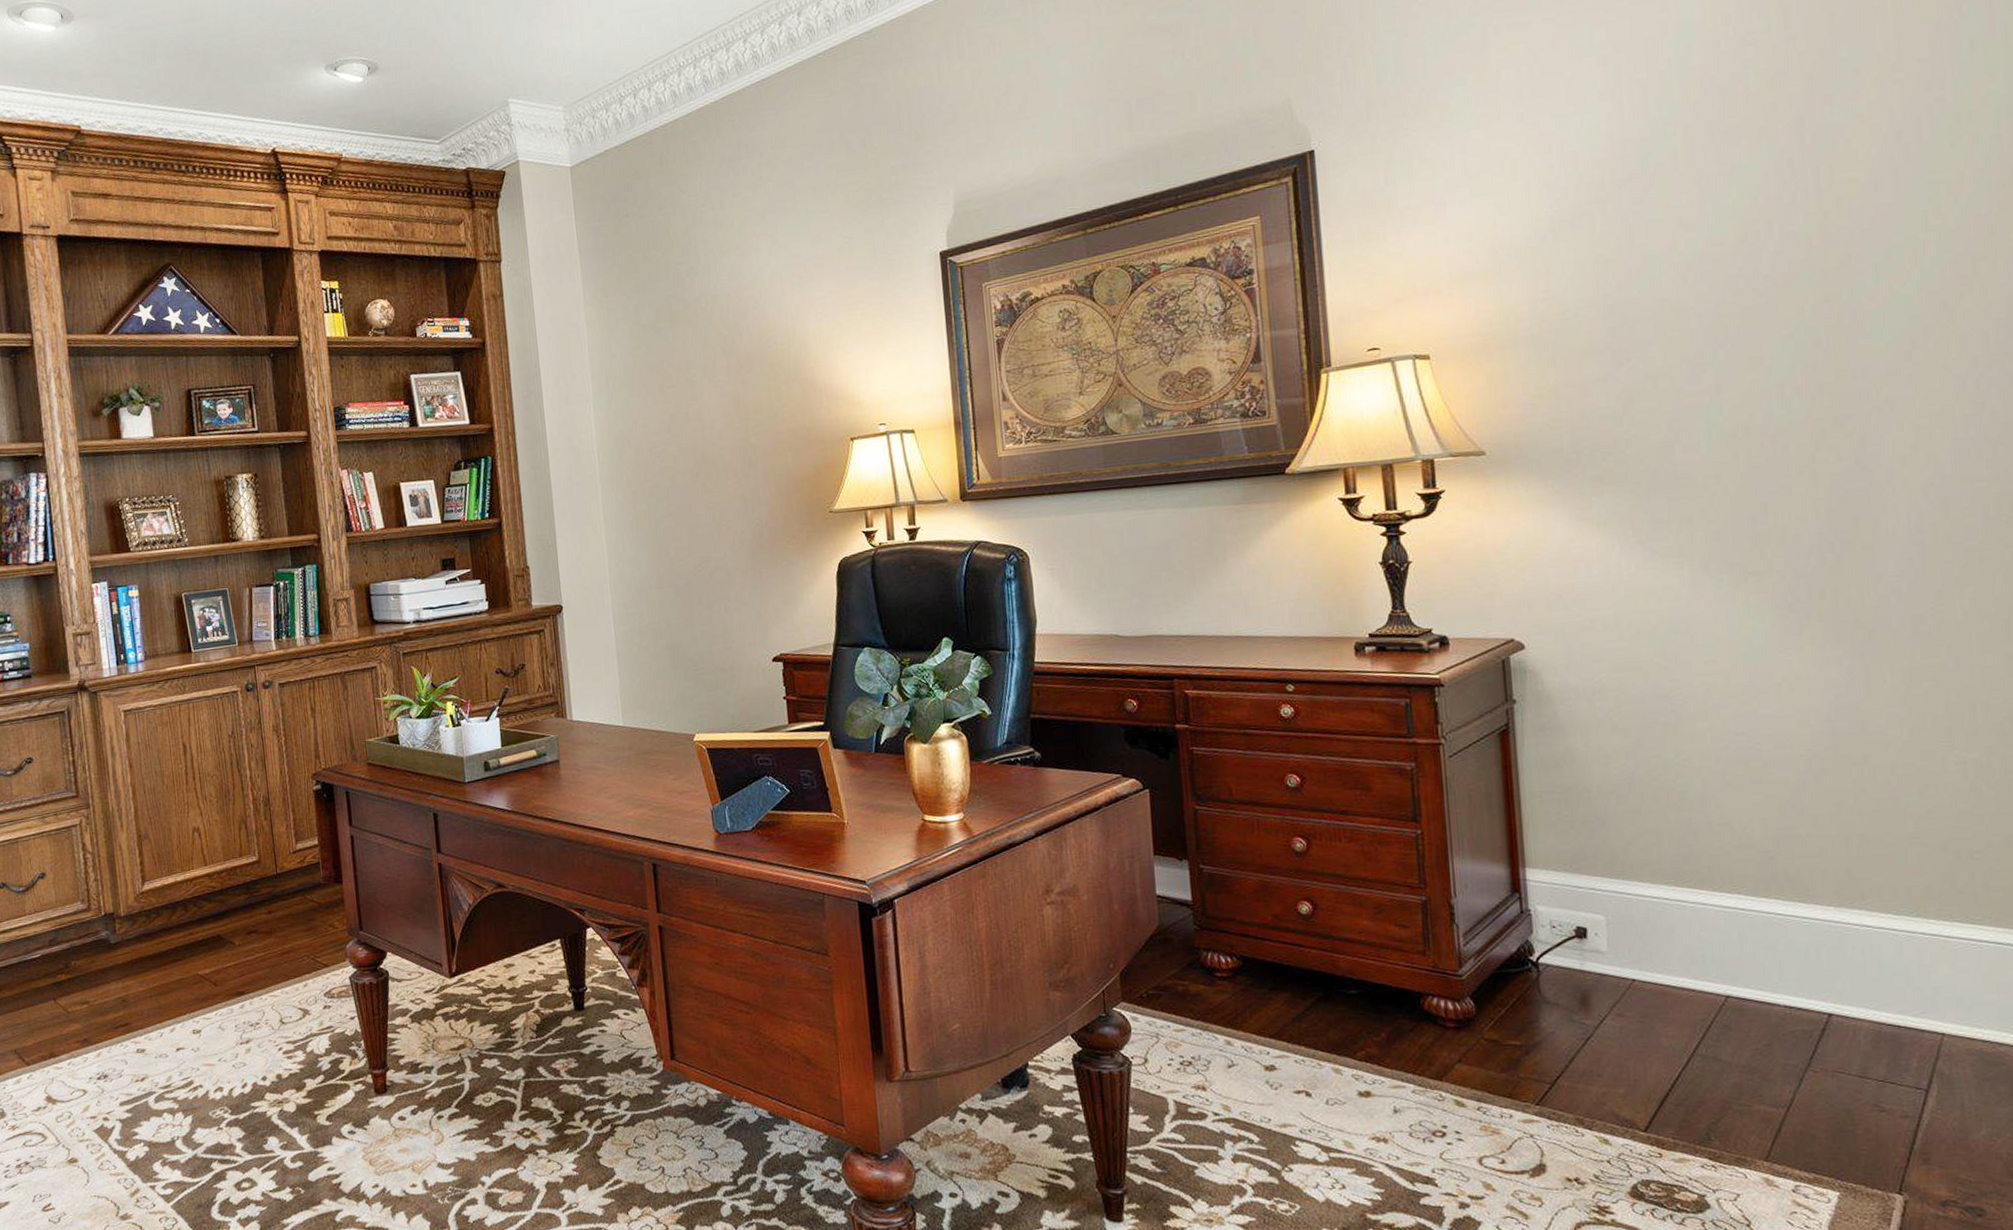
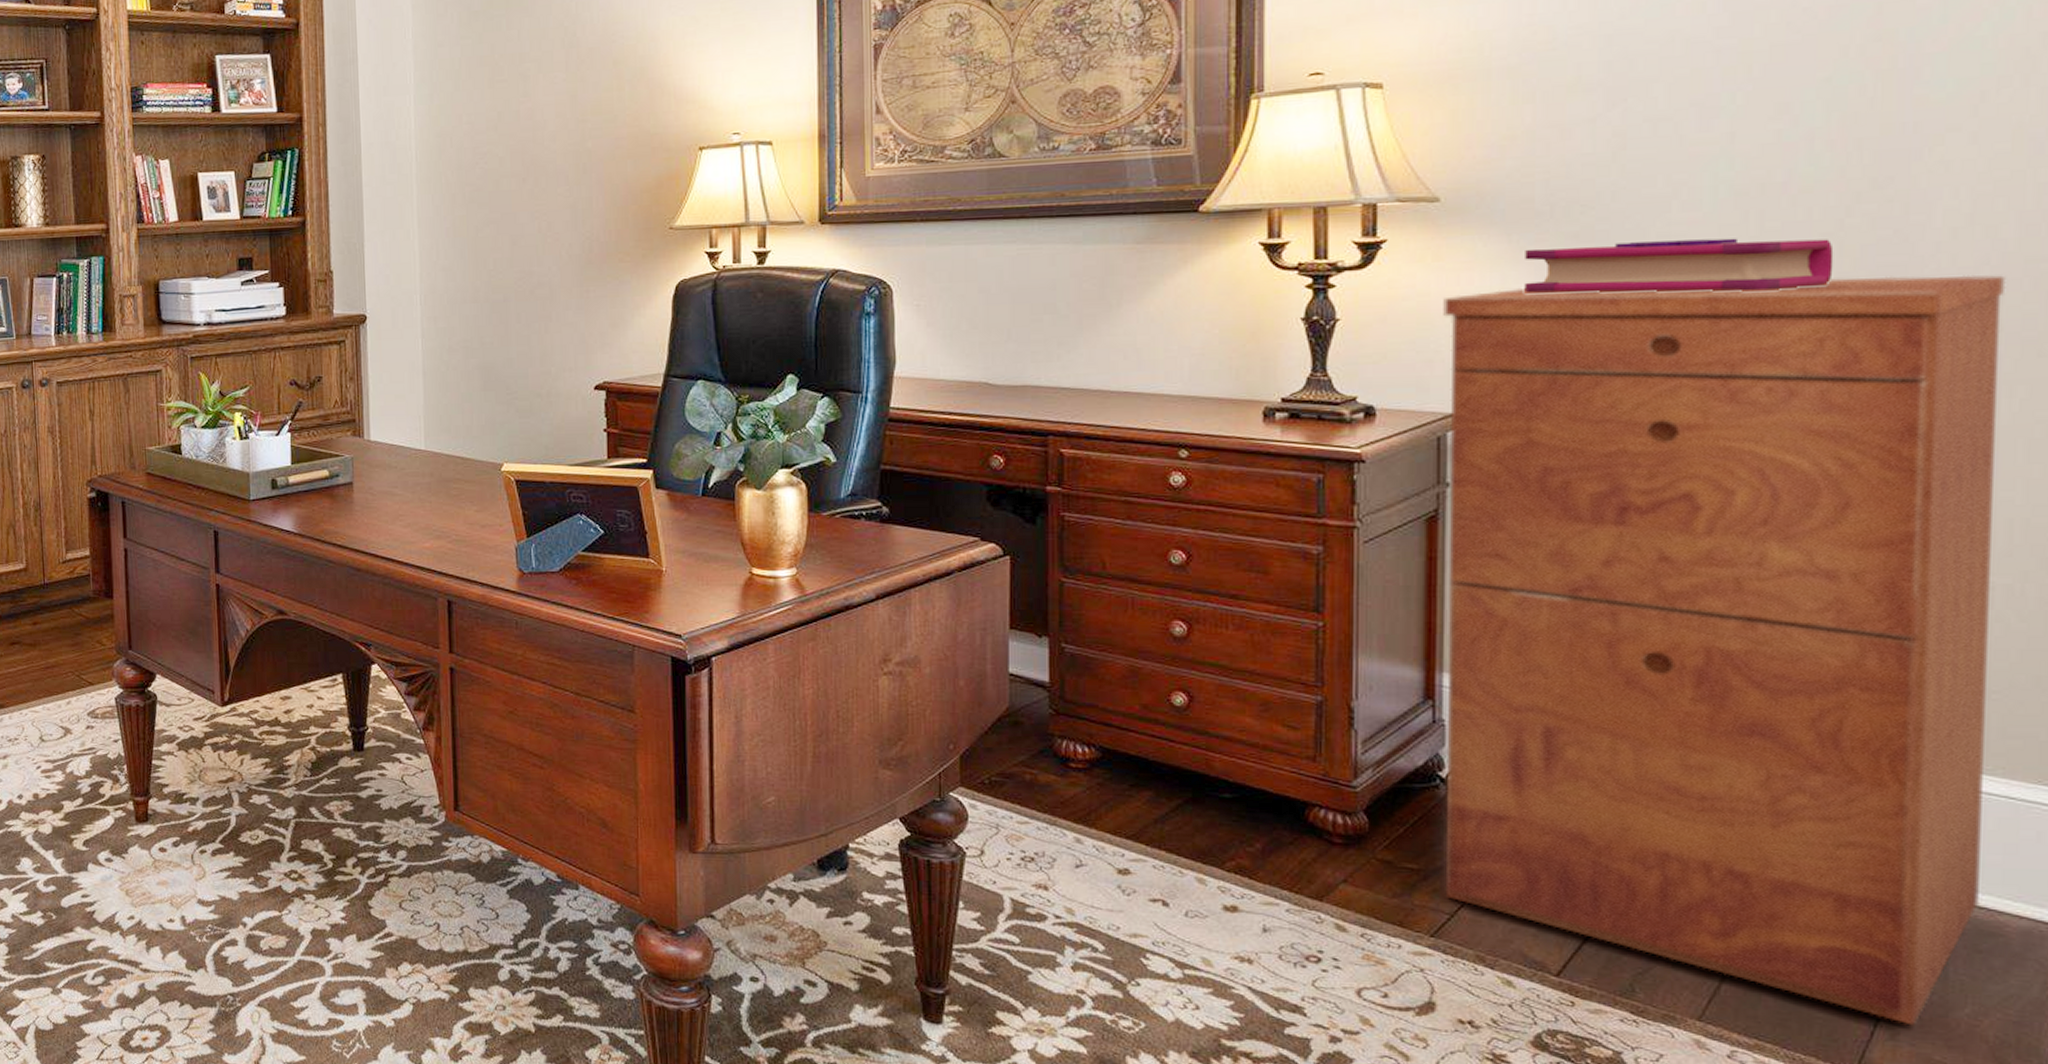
filing cabinet: none [1496,494,1984,1150] -> present [1443,274,2007,1026]
book: none [1560,471,1811,531] -> present [1524,238,1834,294]

